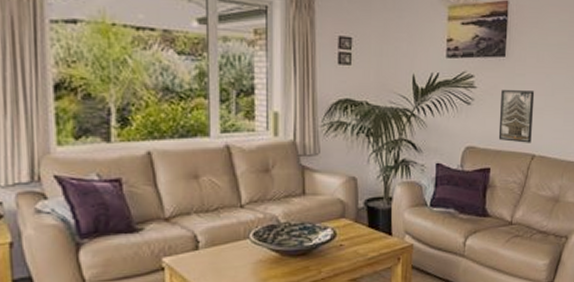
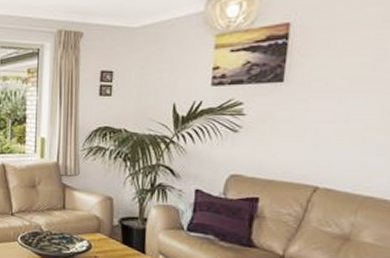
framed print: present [498,90,535,143] -> none [270,117,322,174]

